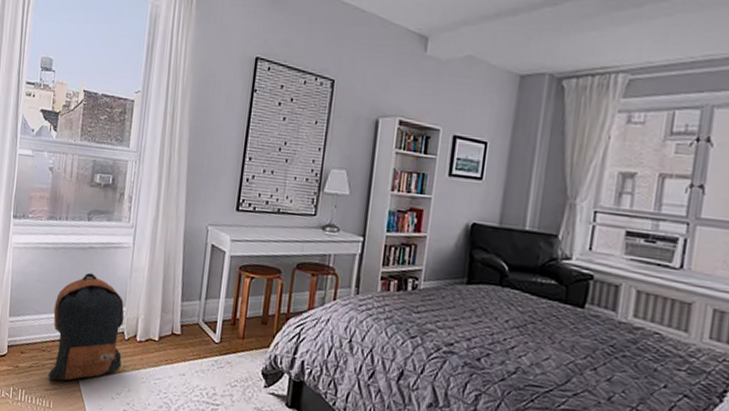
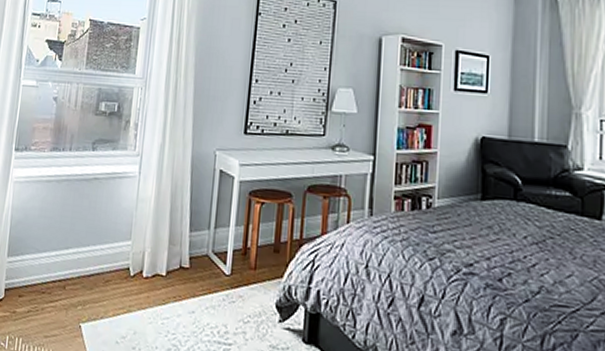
backpack: present [47,272,125,381] -> none [47,205,130,326]

